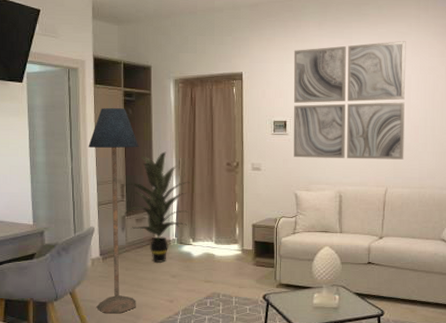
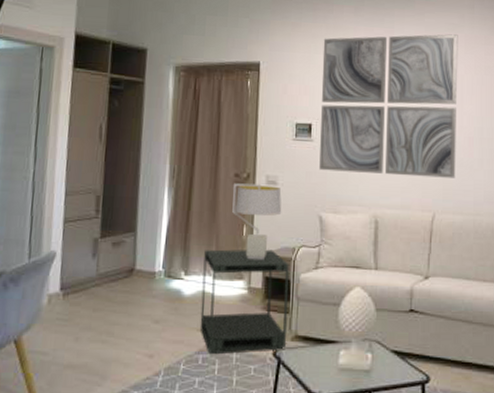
floor lamp: present [88,107,139,313] -> none [49,97,124,371]
indoor plant: present [120,151,194,264] -> none [95,156,191,304]
side table: none [206,220,273,299] -> present [200,249,289,355]
table lamp: none [226,170,265,228] -> present [232,183,282,259]

